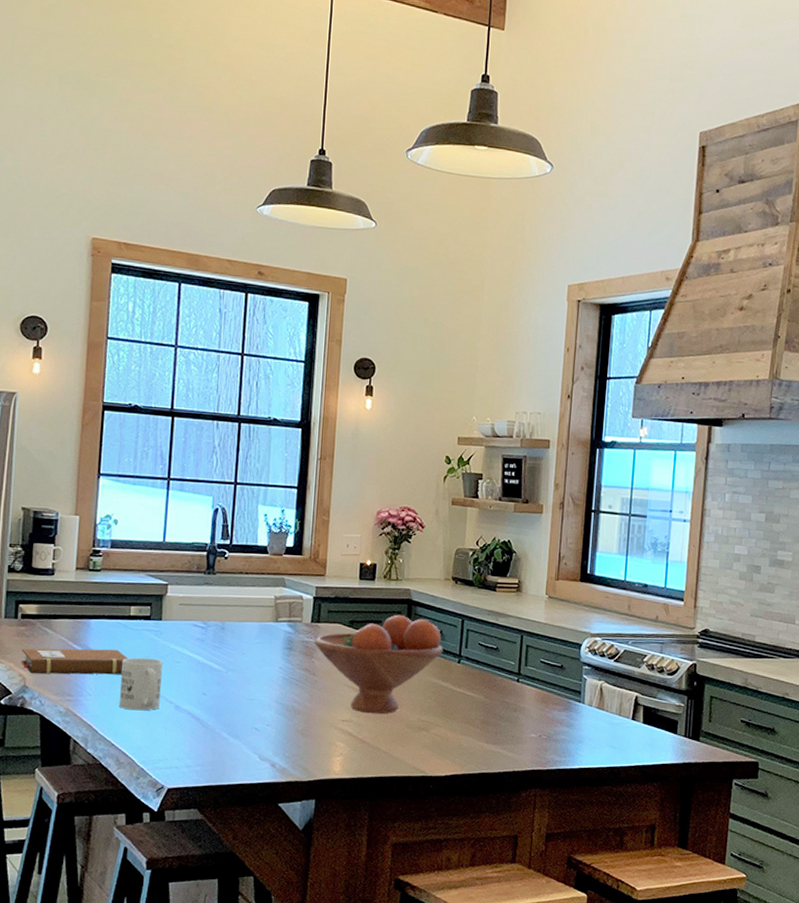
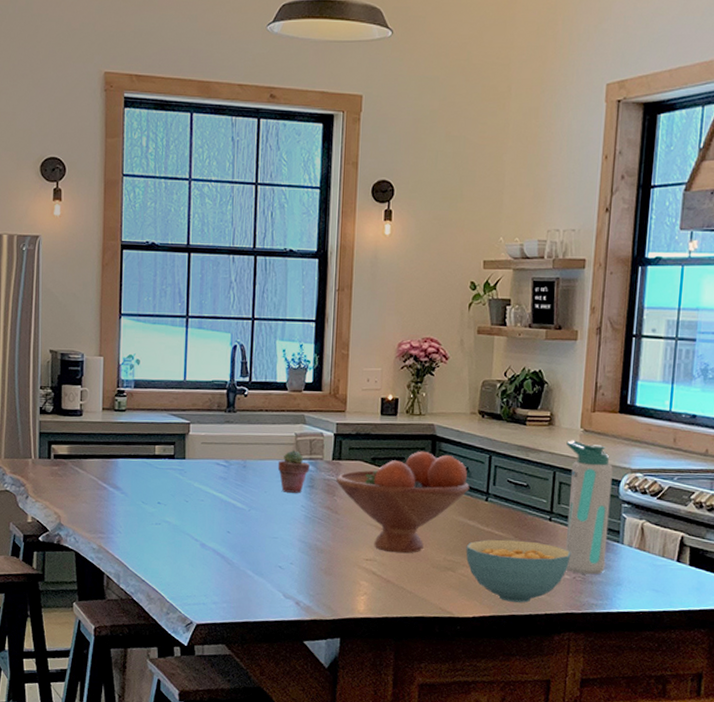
notebook: present [21,648,129,675] -> none [55,487,155,513]
mug: present [118,657,163,711] -> none [147,496,187,548]
potted succulent: none [256,612,290,655] -> present [277,450,311,493]
cereal bowl: none [439,700,537,761] -> present [466,539,571,603]
water bottle: none [531,606,575,733] -> present [565,440,613,575]

